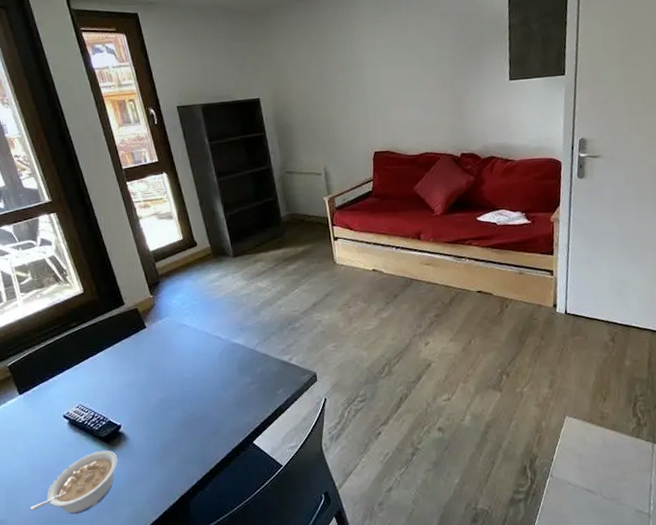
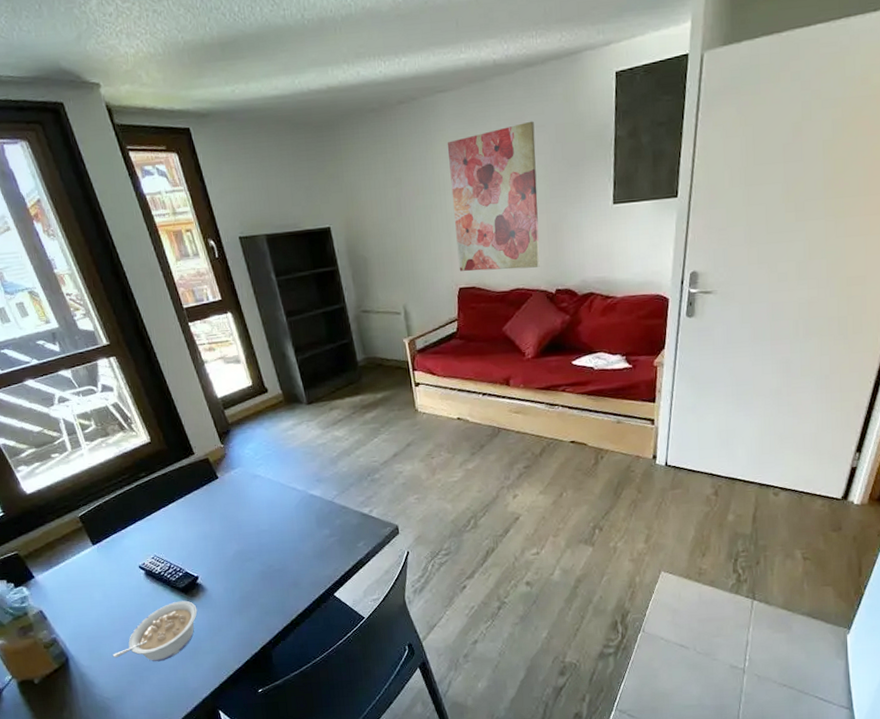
wall art: none [364,10,446,137] -> present [447,121,540,272]

